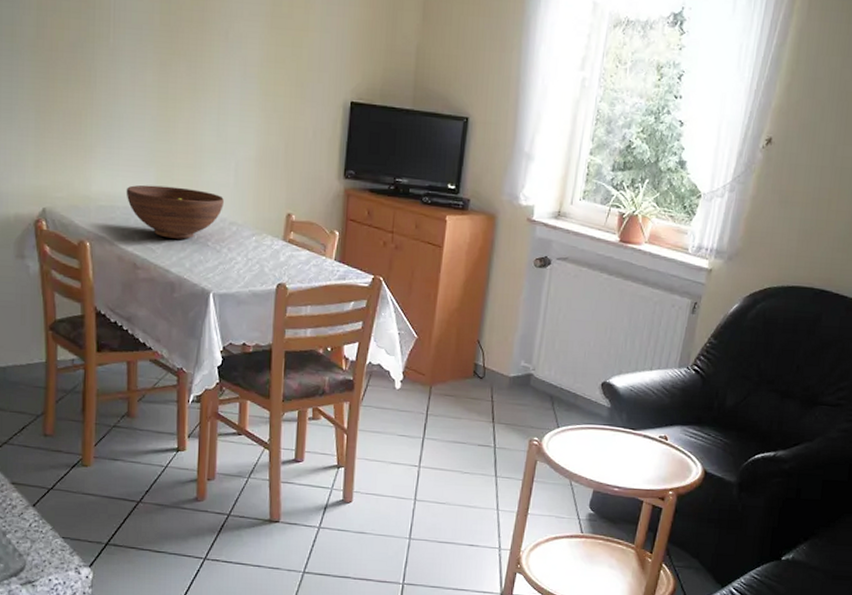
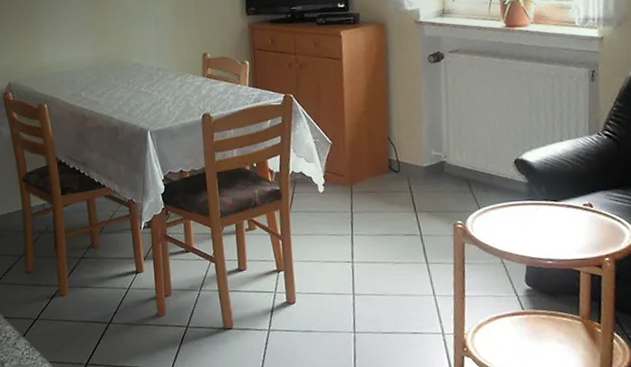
fruit bowl: present [126,185,224,240] -> none [71,46,150,91]

